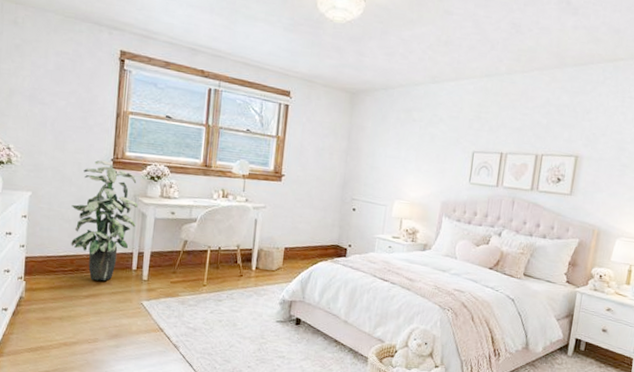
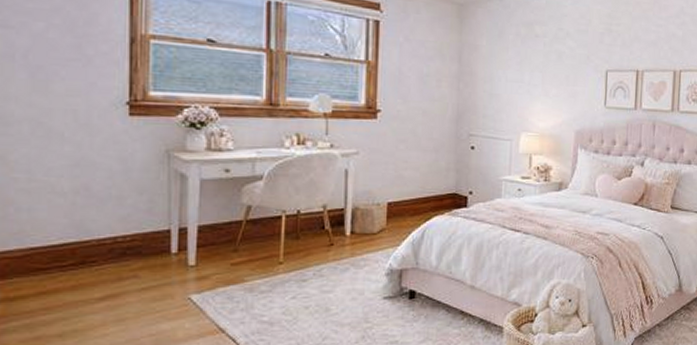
indoor plant: present [71,160,138,281] -> none [66,105,174,275]

